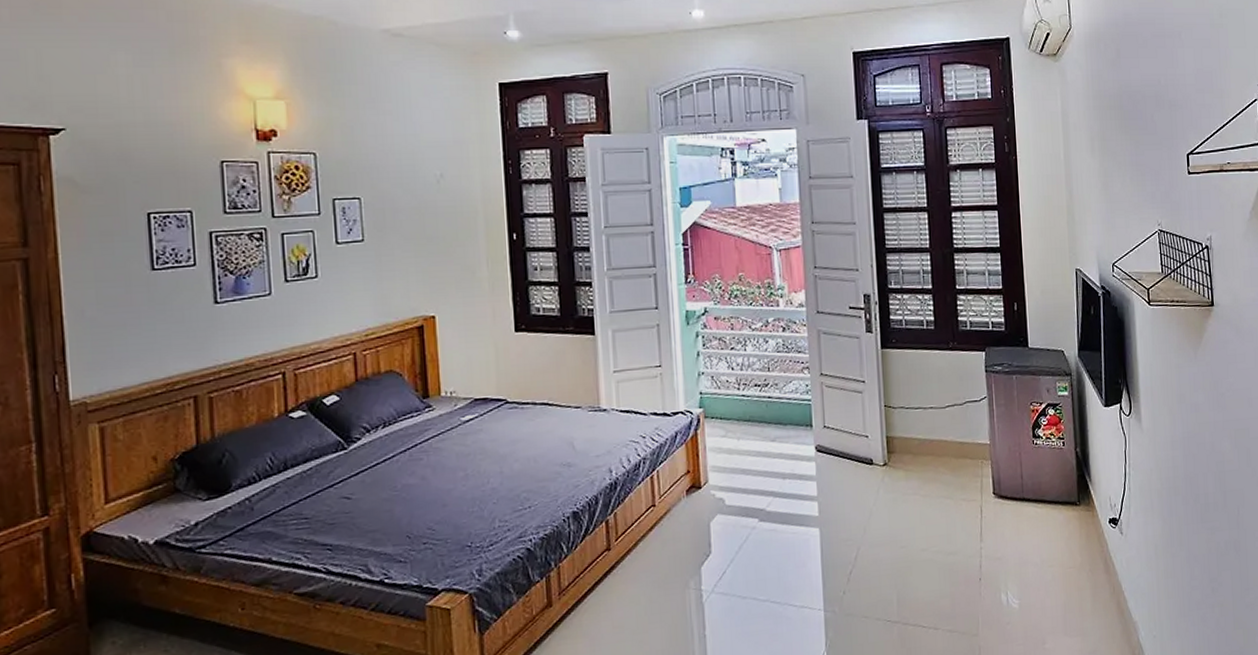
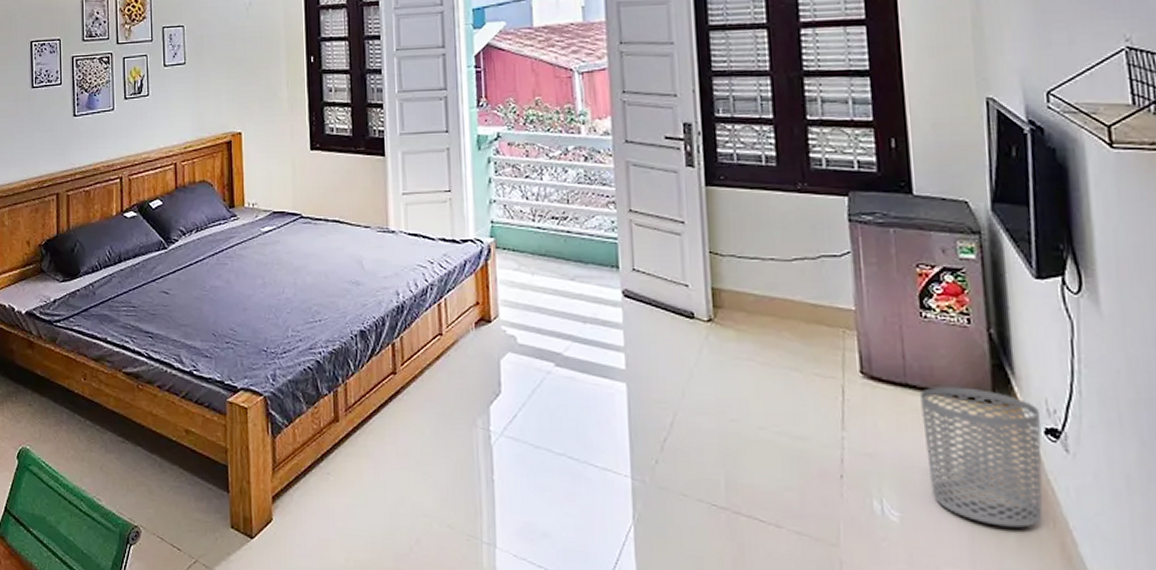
waste bin: none [1033,495,1107,598] -> present [920,386,1043,528]

